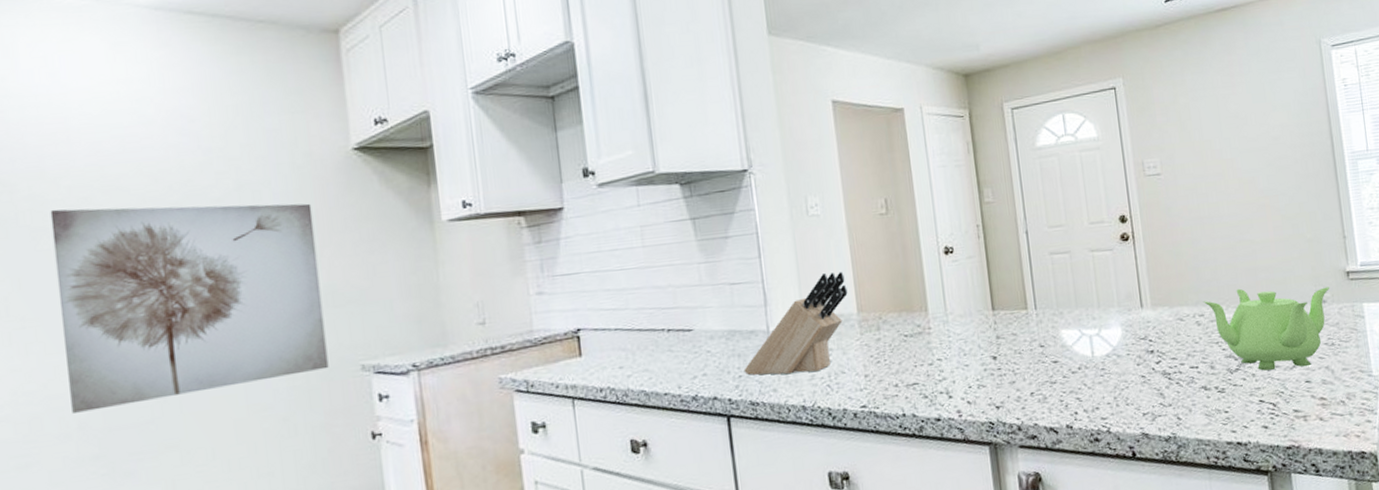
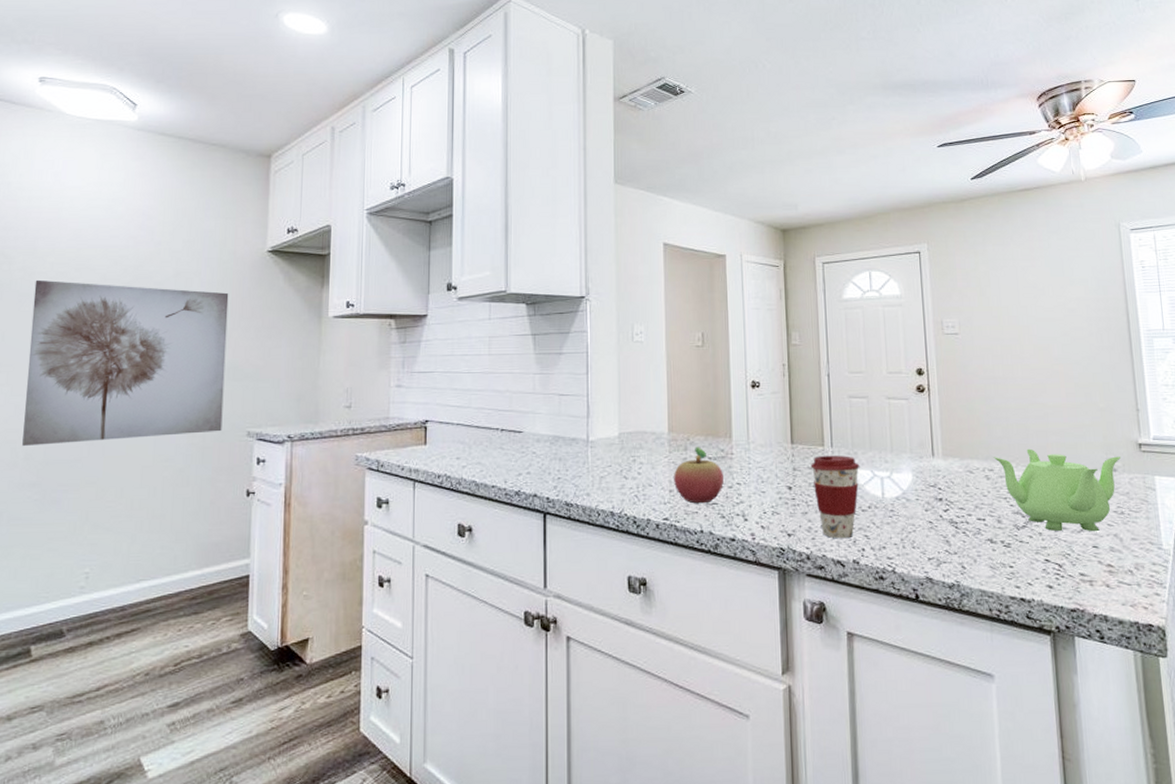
knife block: present [743,271,848,376] -> none [563,394,661,482]
fruit: none [868,324,923,387] -> present [674,446,724,504]
coffee cup: none [1015,316,1067,405] -> present [811,455,860,539]

